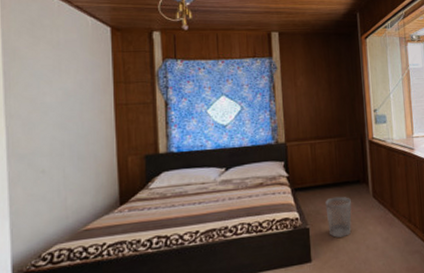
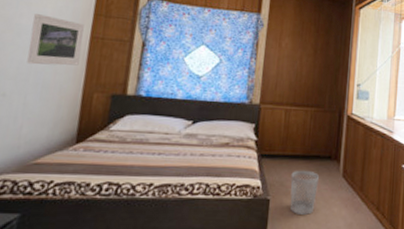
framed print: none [57,90,108,139] -> present [27,14,84,66]

